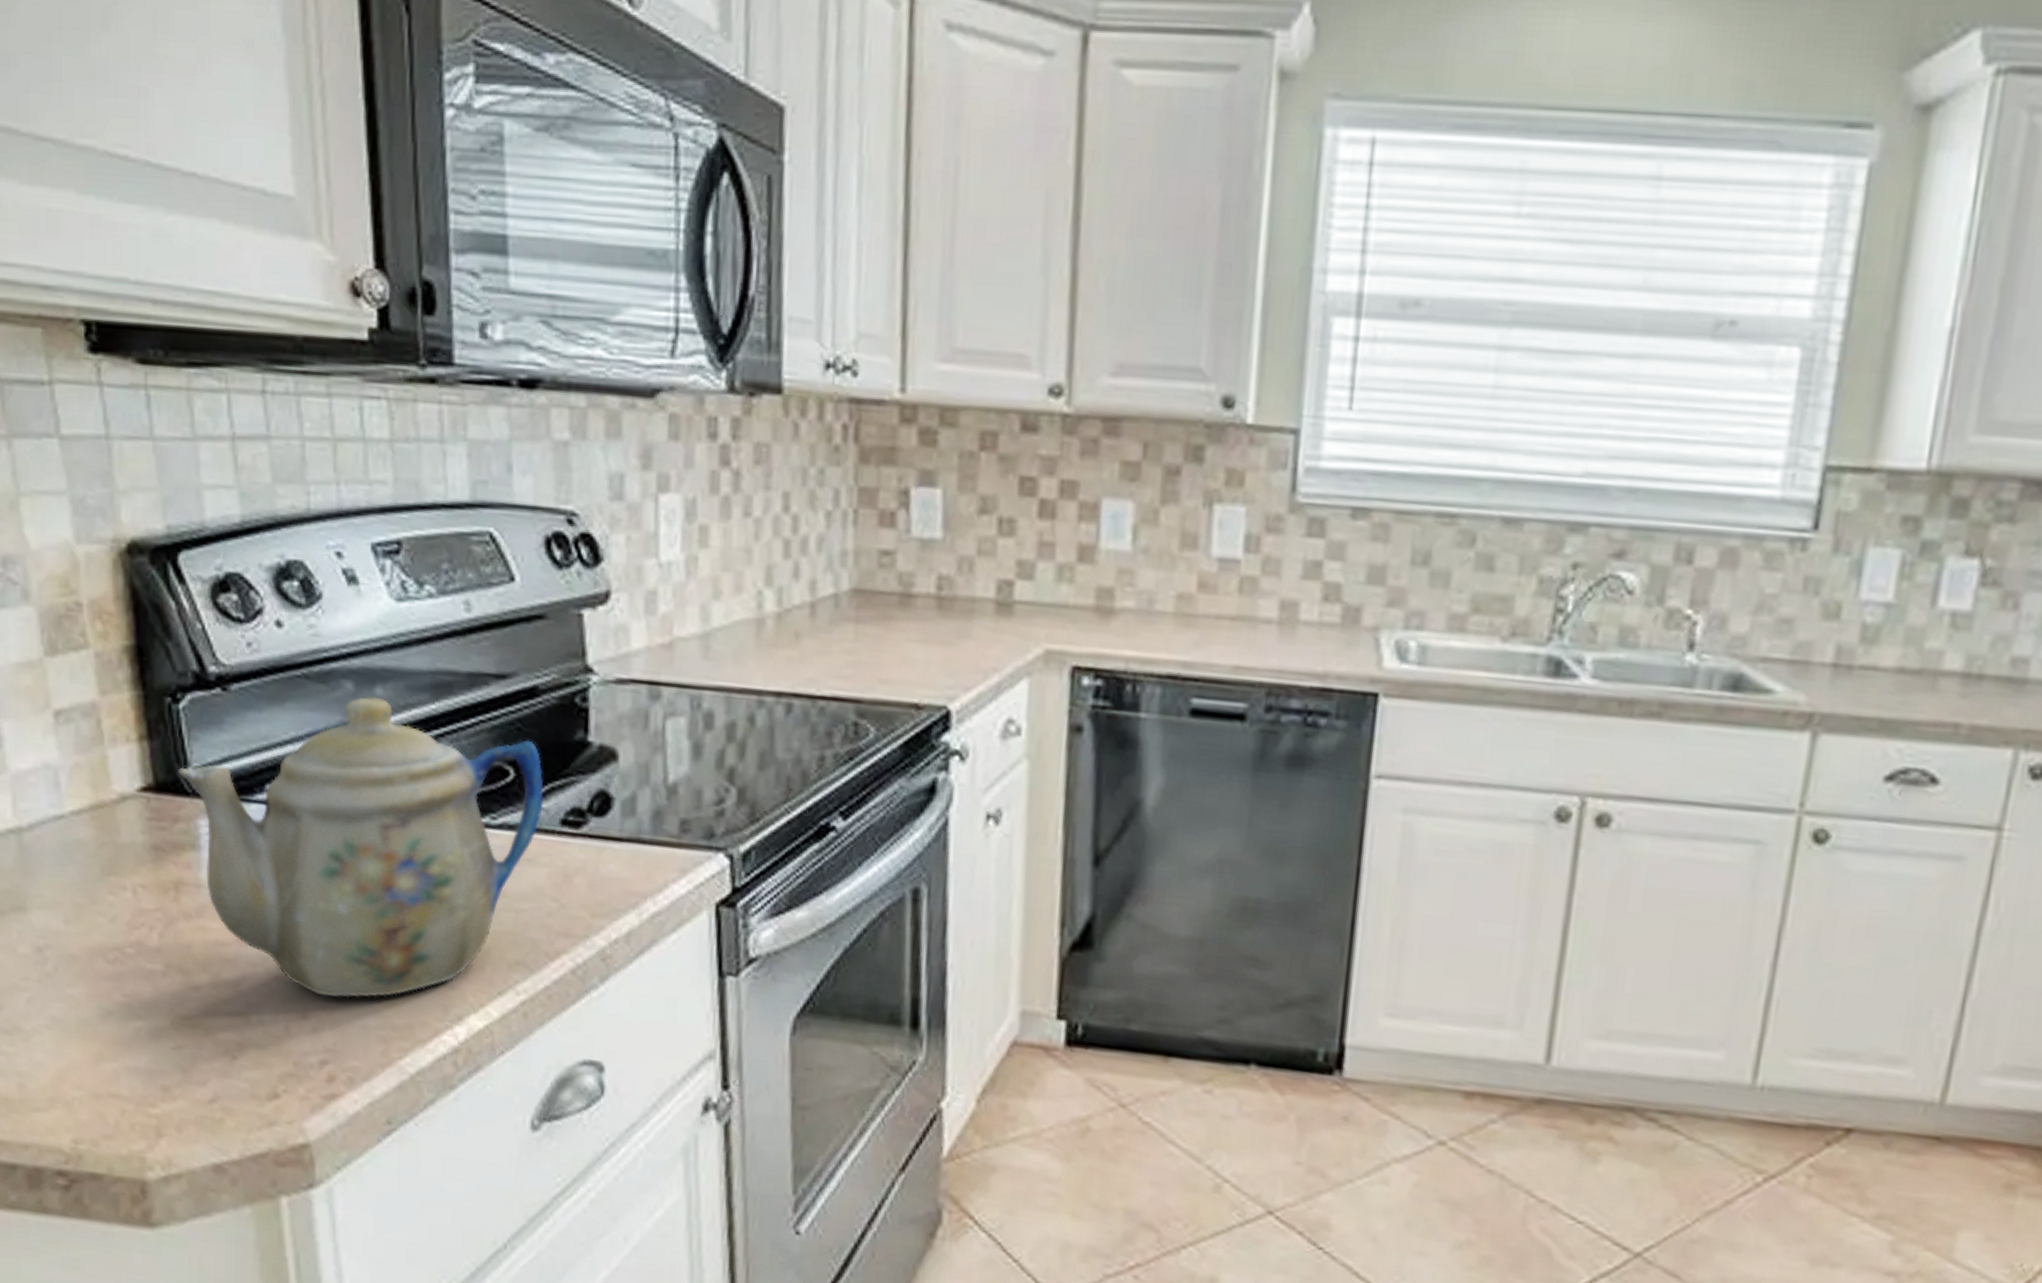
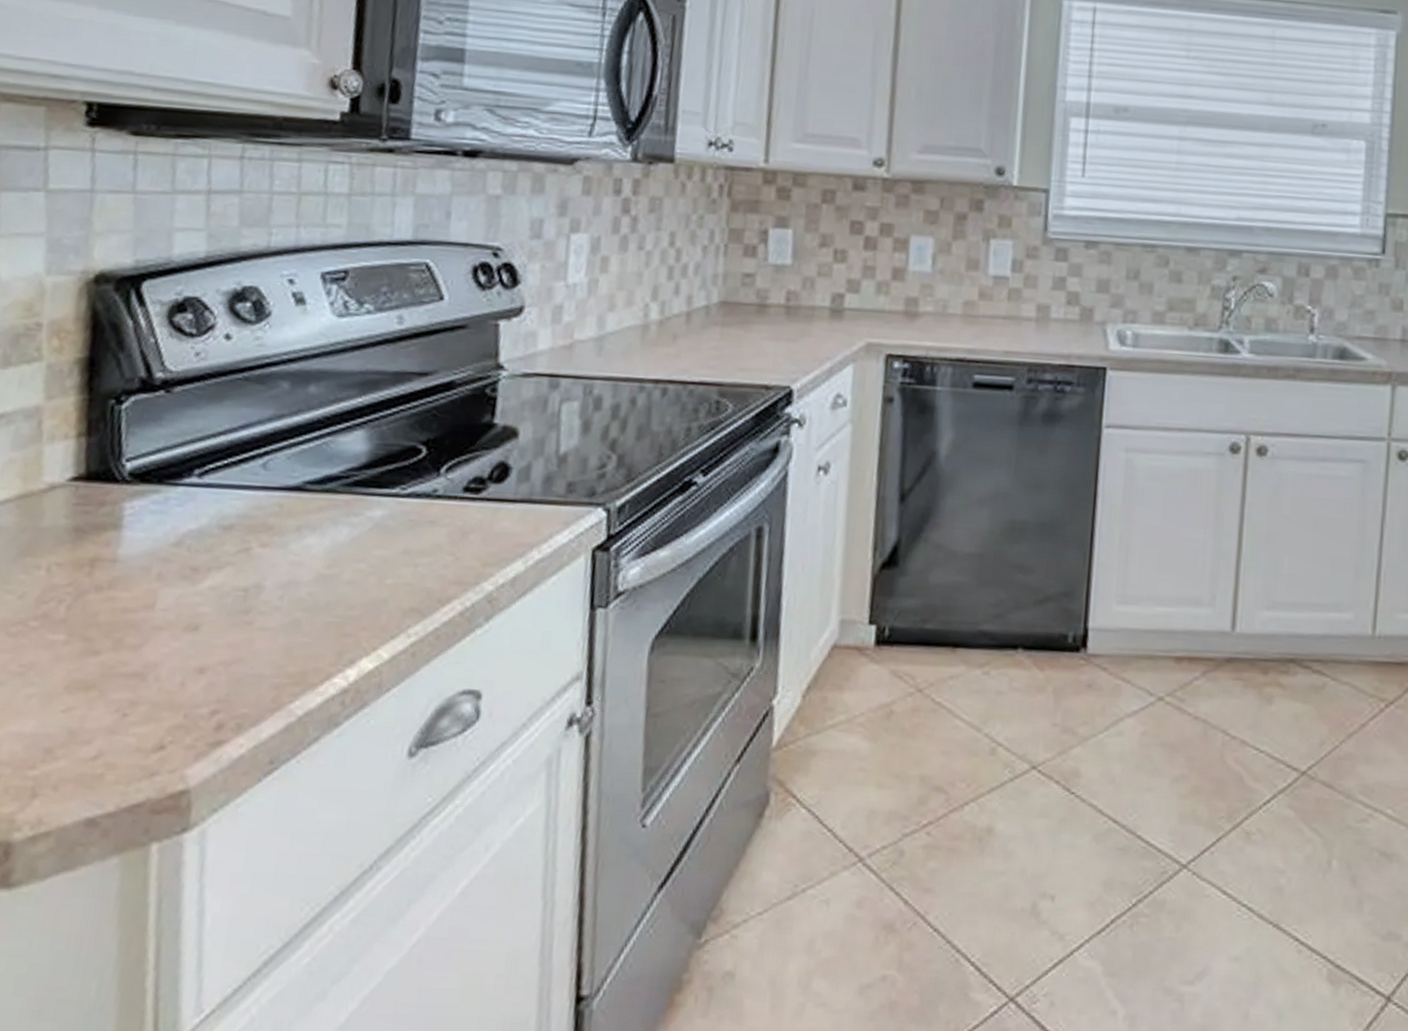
teapot: present [178,696,544,998] -> none [111,393,452,652]

